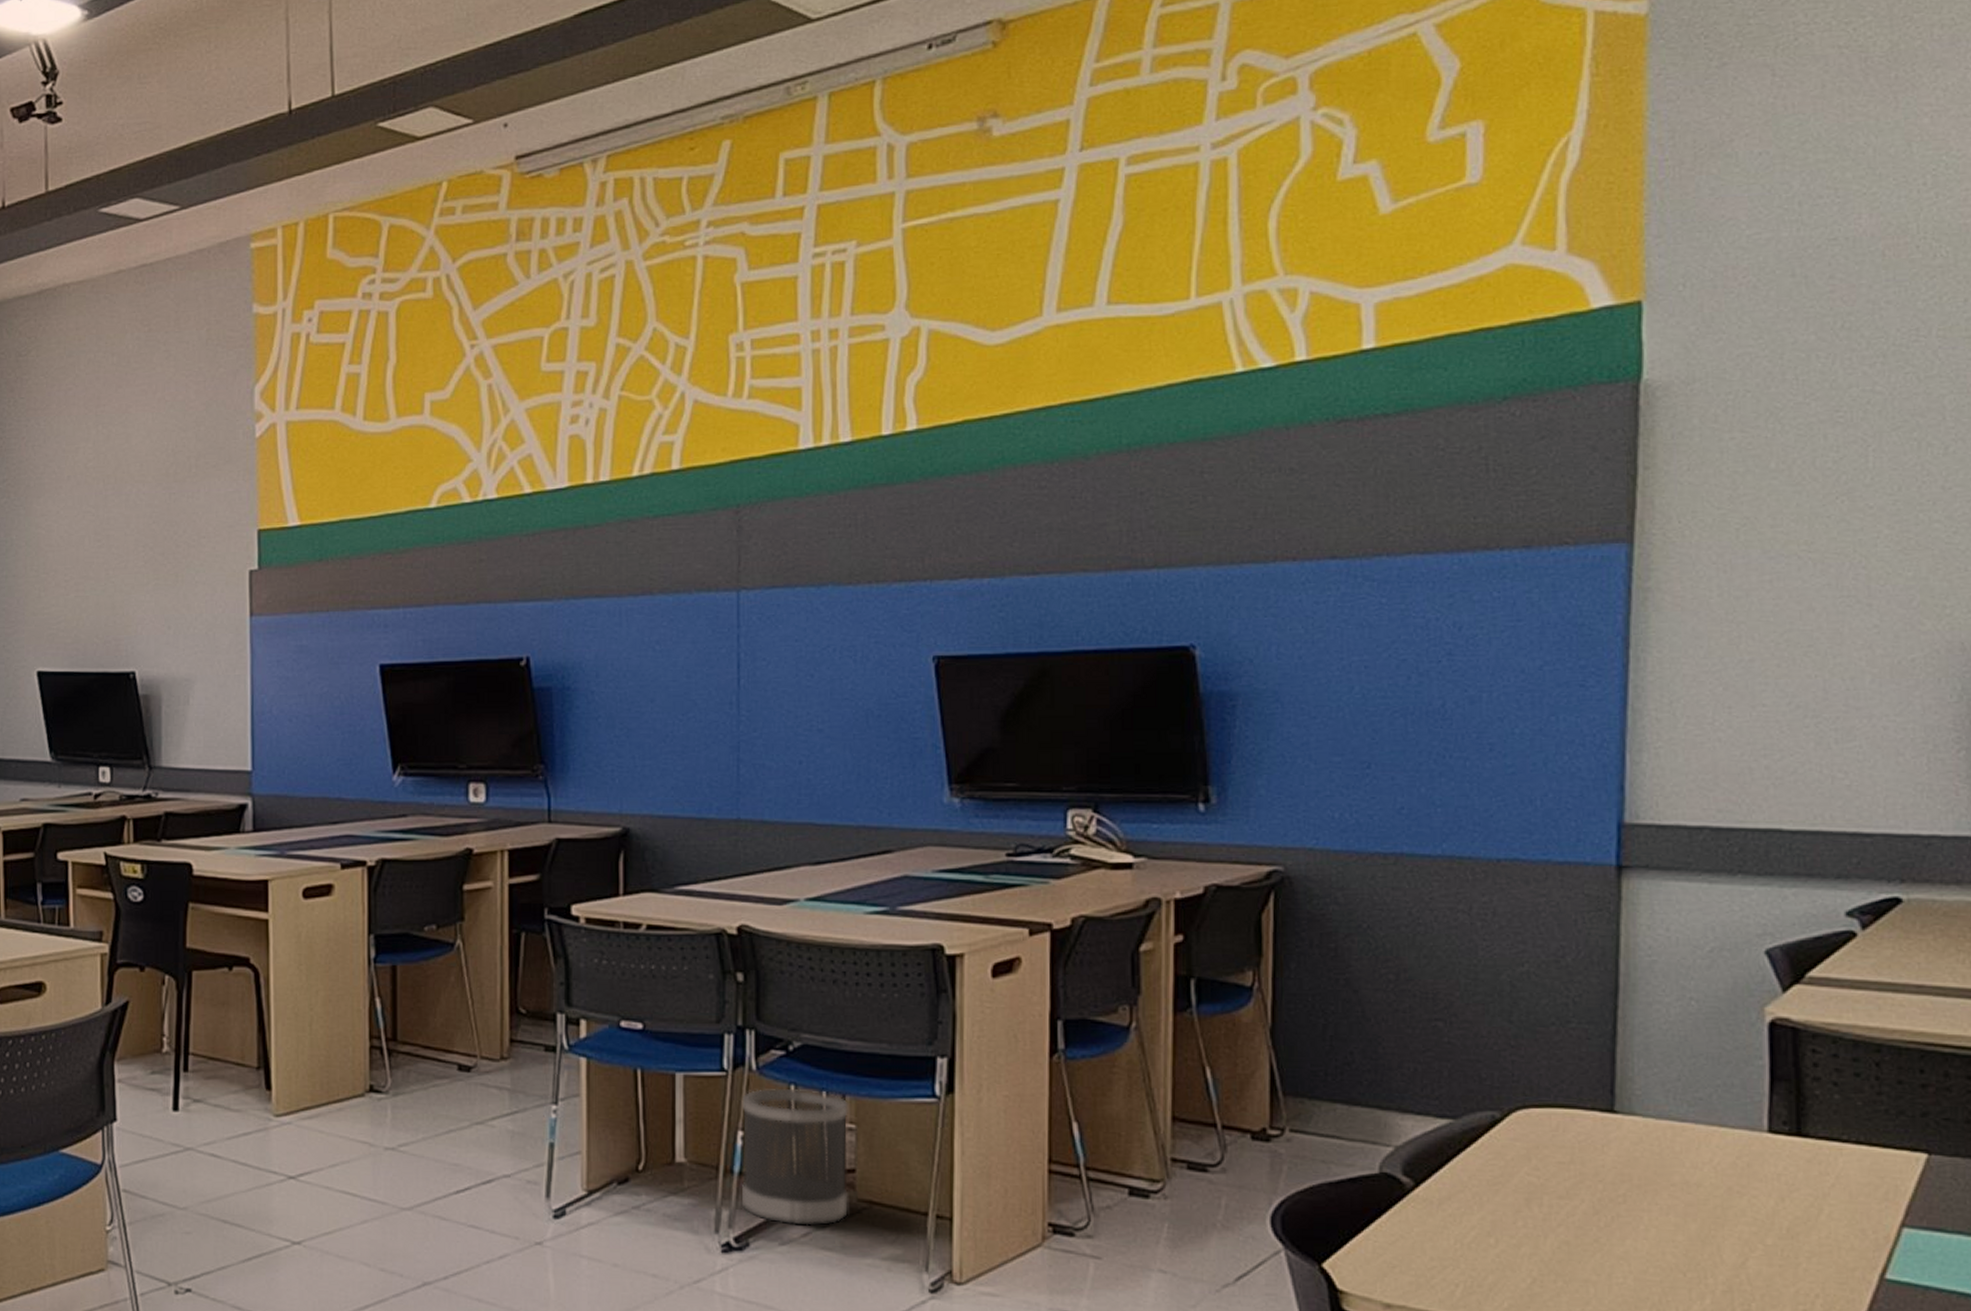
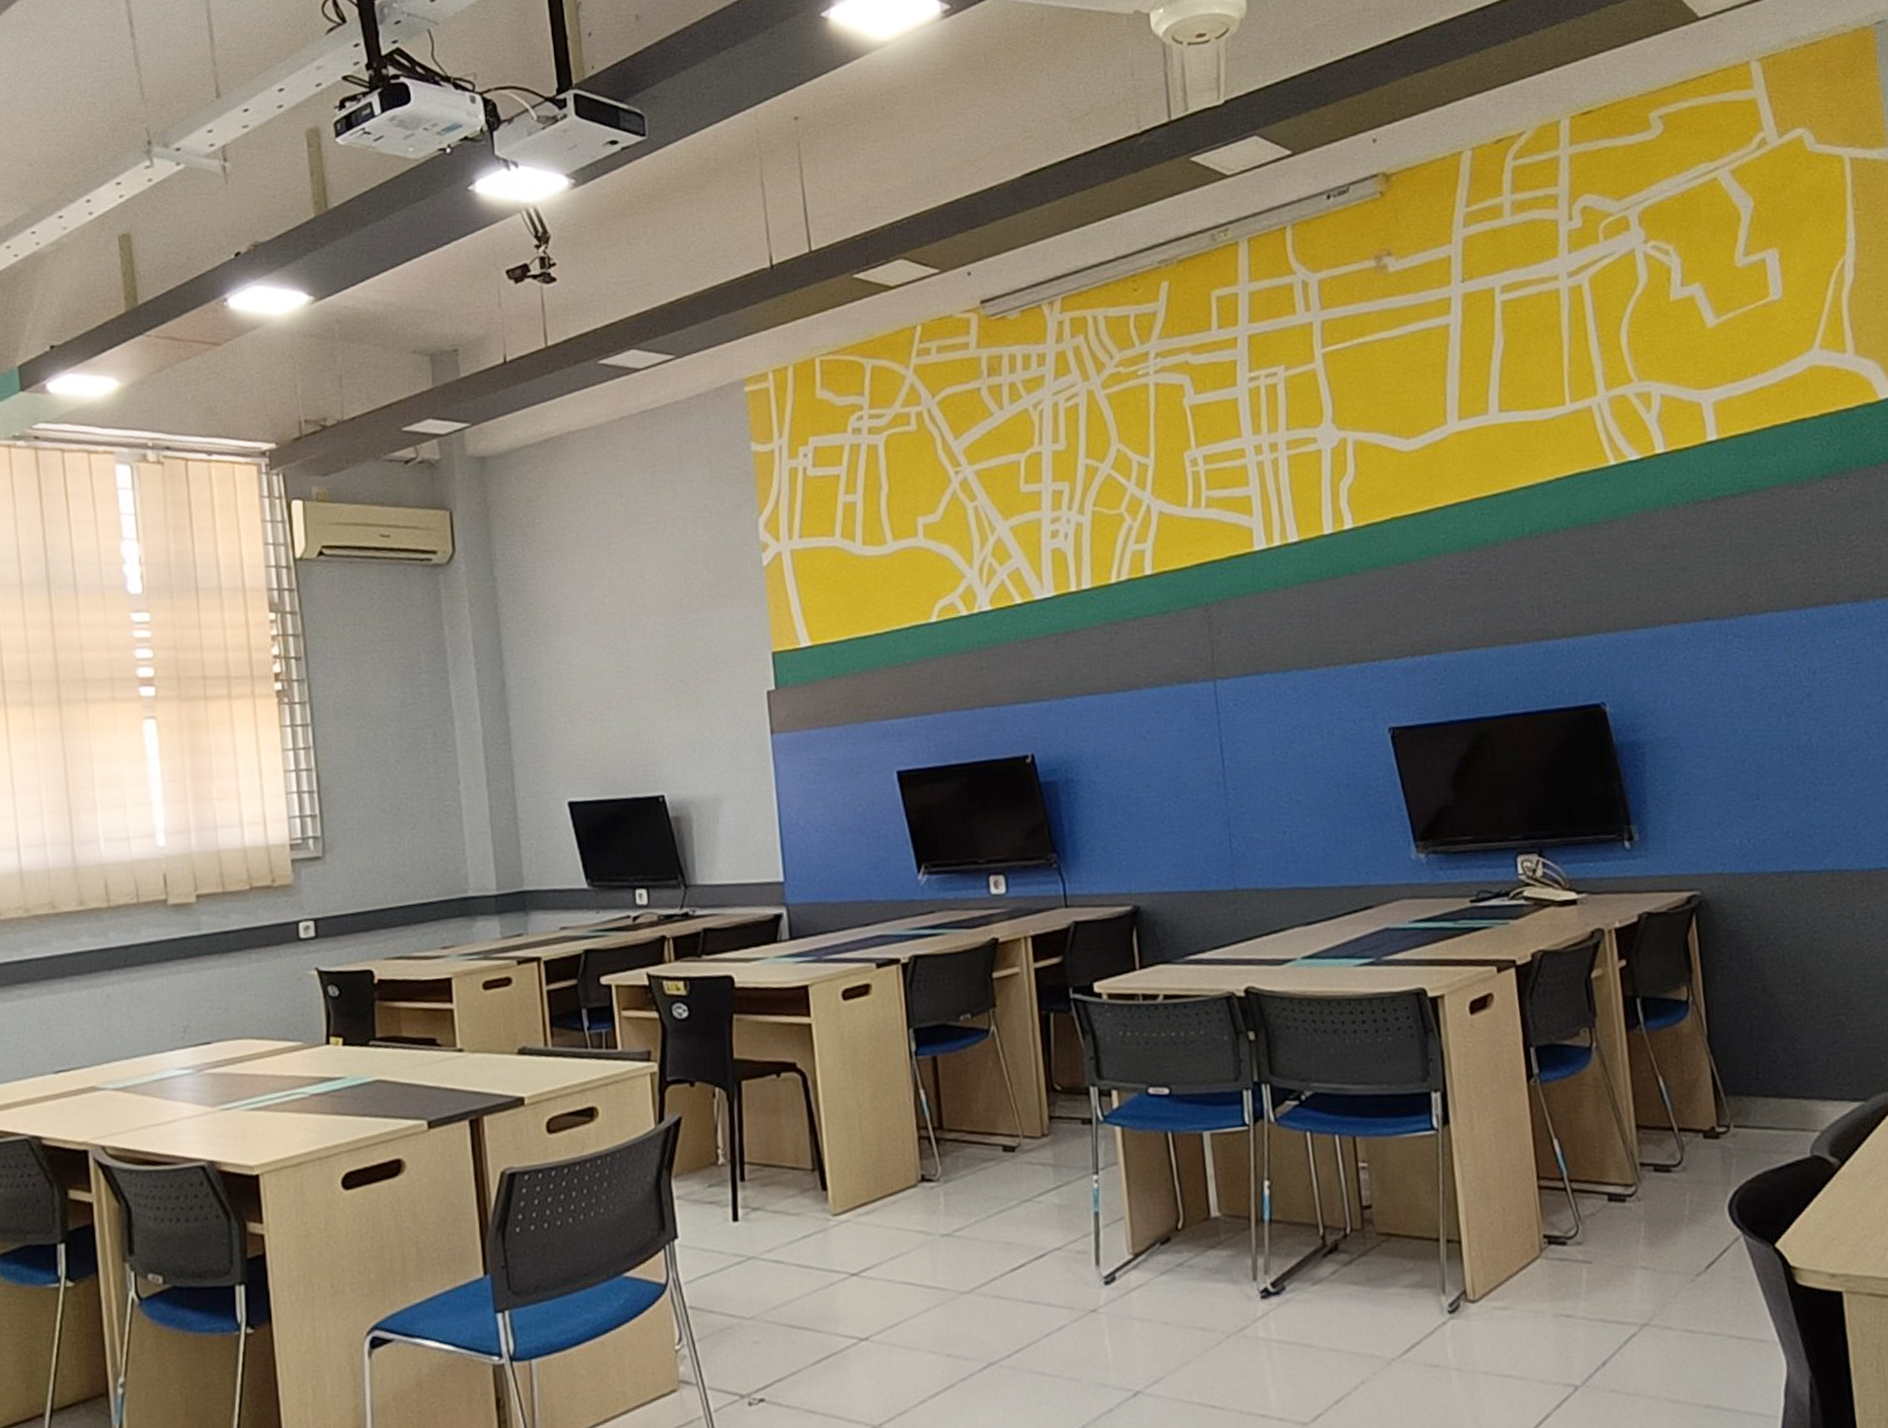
wastebasket: present [741,1088,848,1226] -> none [1264,1135,1369,1264]

